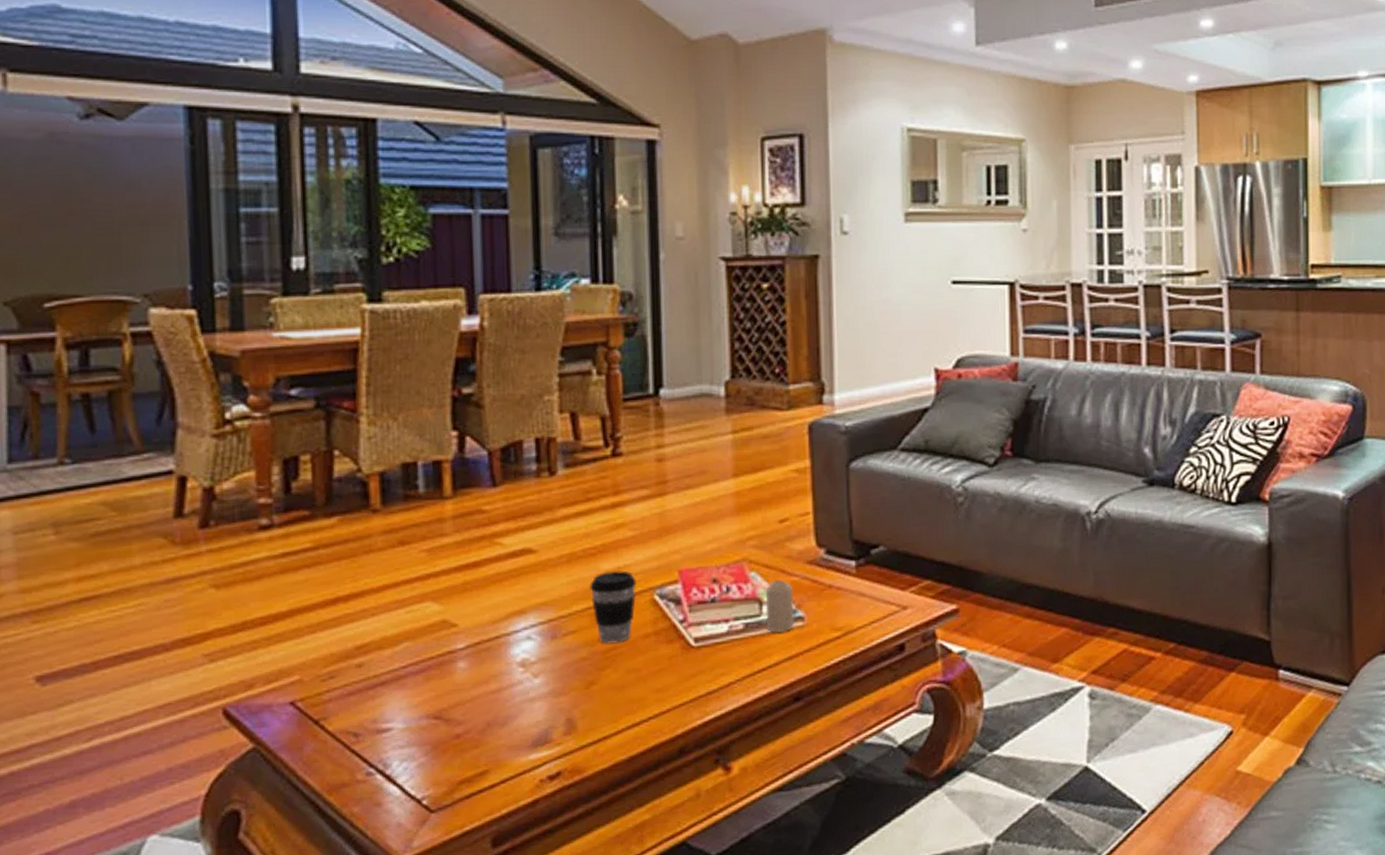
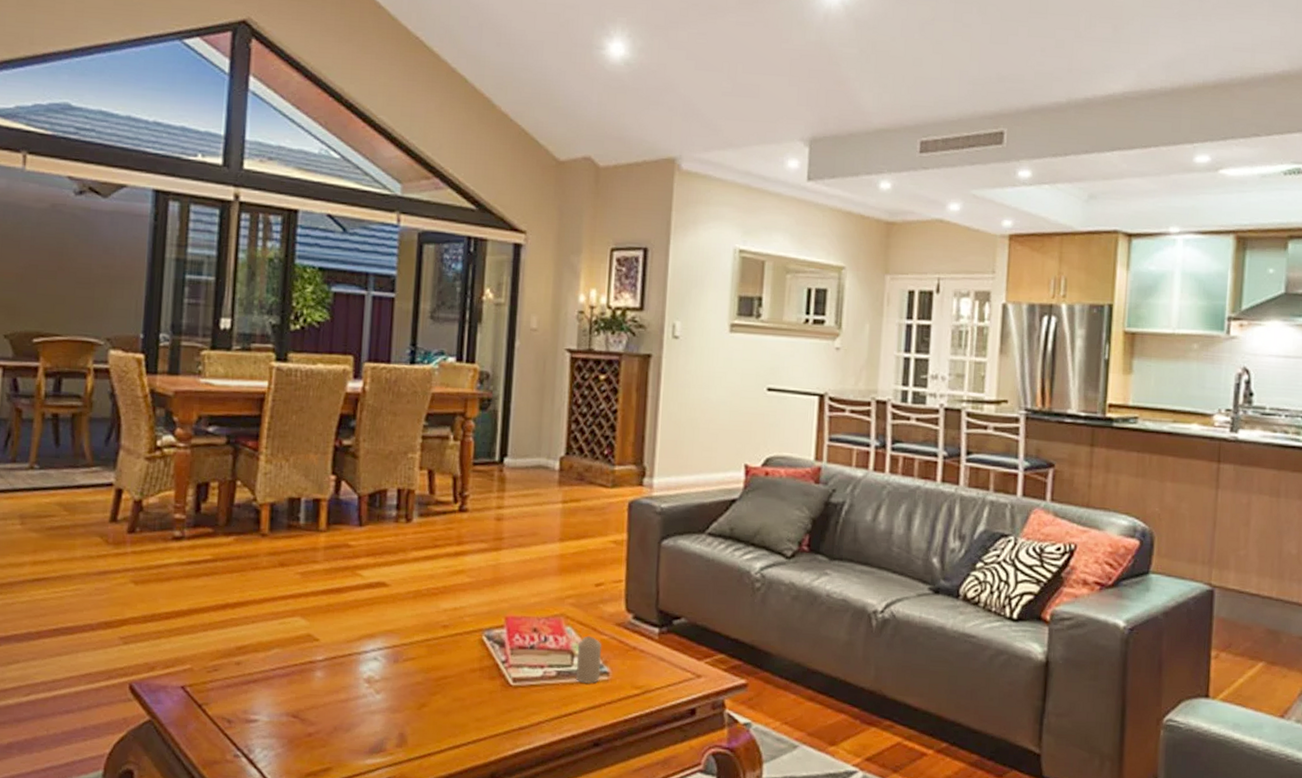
coffee cup: present [590,570,637,644] -> none [429,610,469,674]

